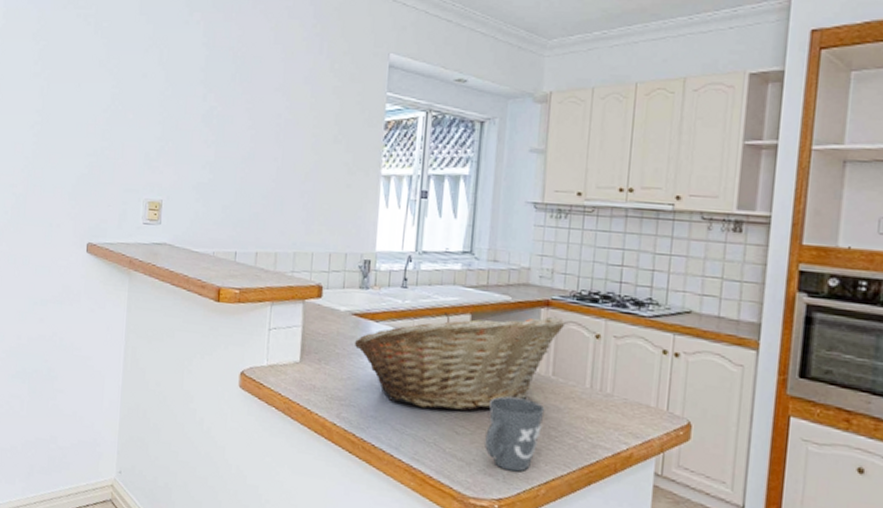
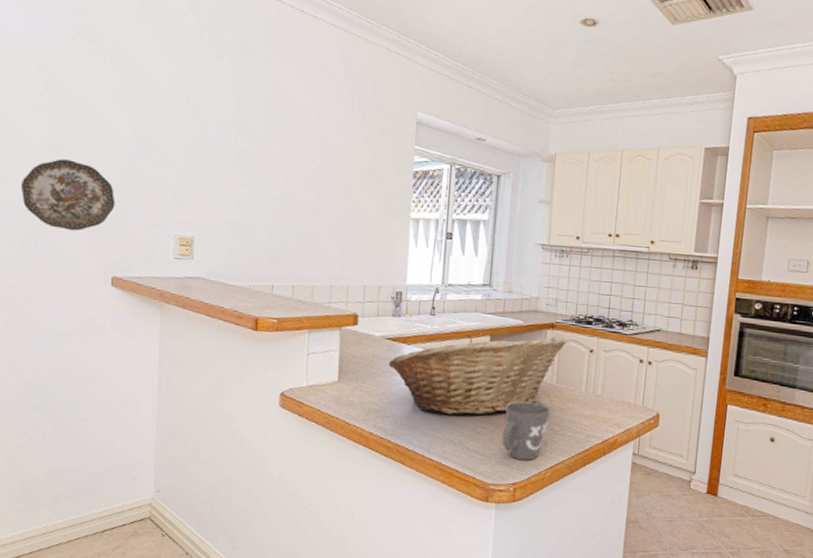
decorative plate: none [14,125,93,197] -> present [20,159,115,231]

